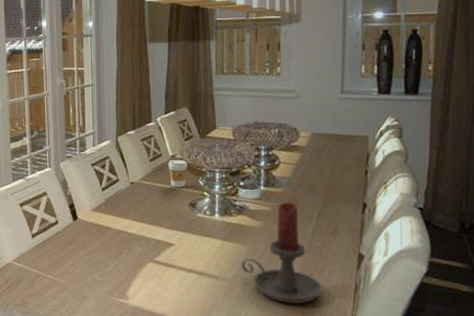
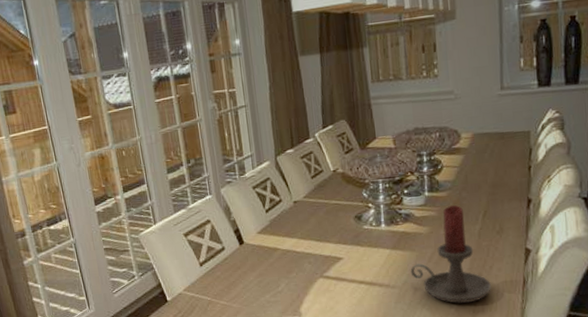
coffee cup: present [168,160,188,188] -> none [330,174,350,202]

